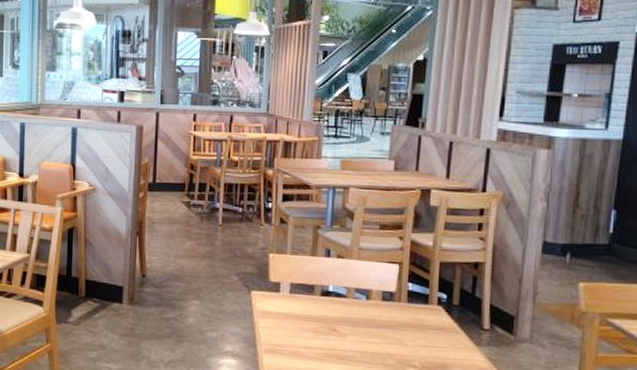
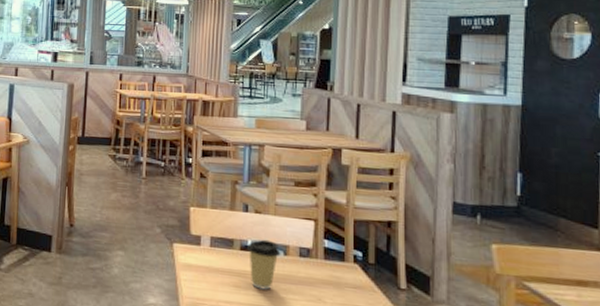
coffee cup: none [328,284,363,335] -> present [247,239,281,290]

